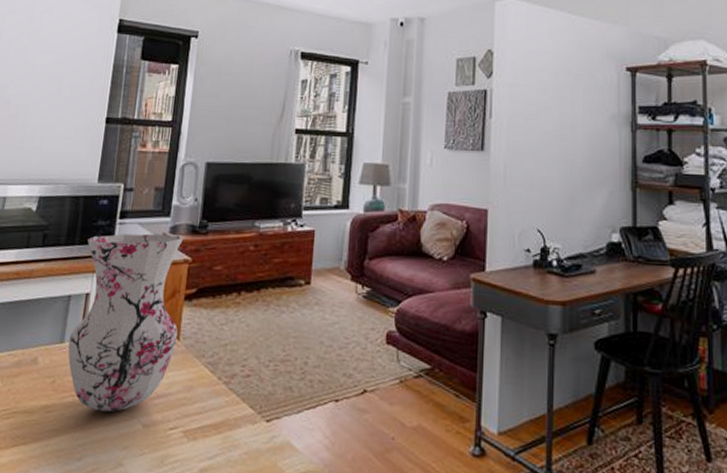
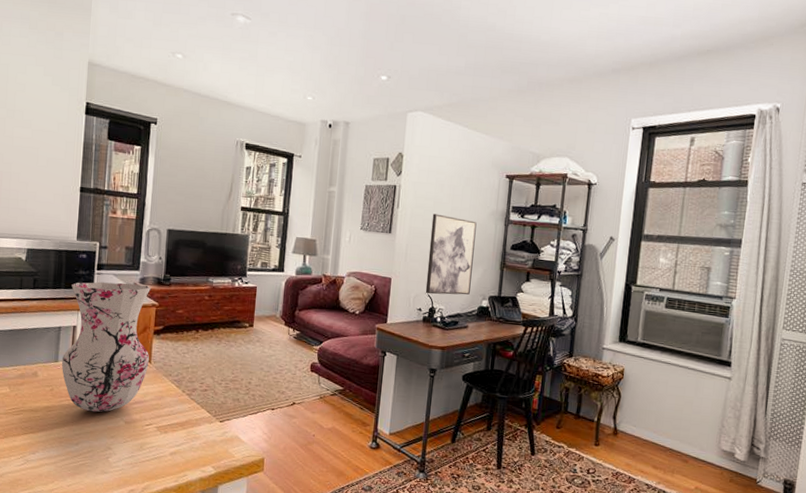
wall art: none [533,122,594,229] -> present [425,214,477,295]

